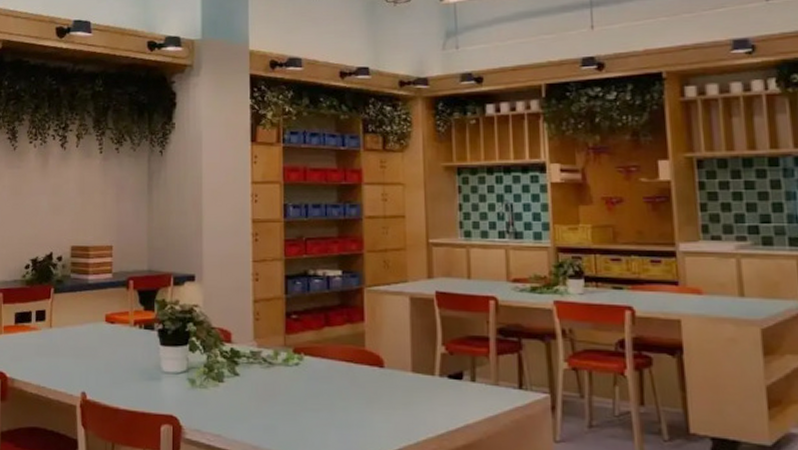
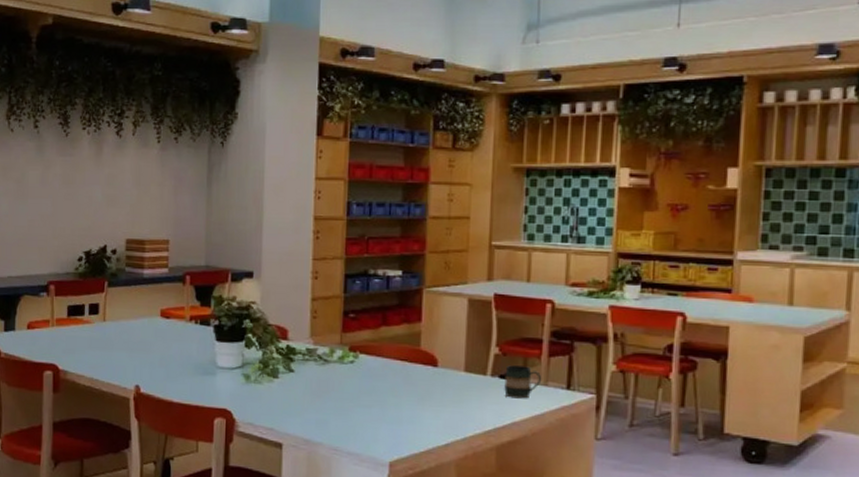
mug: none [453,365,492,400] -> present [504,365,542,399]

